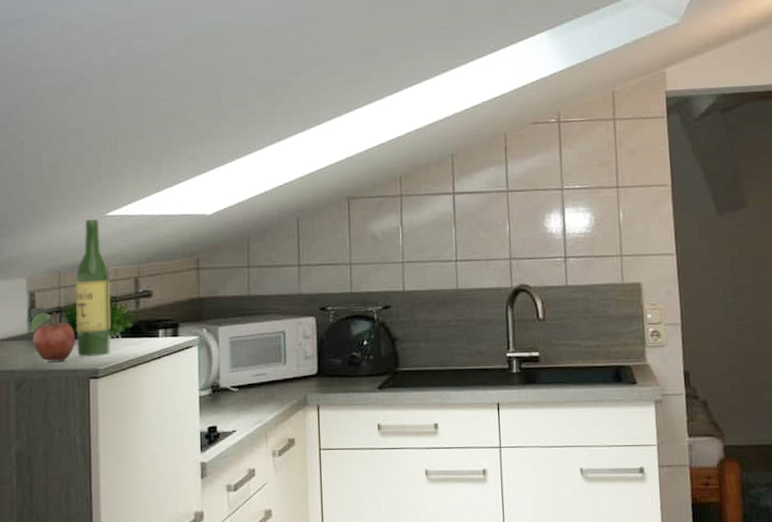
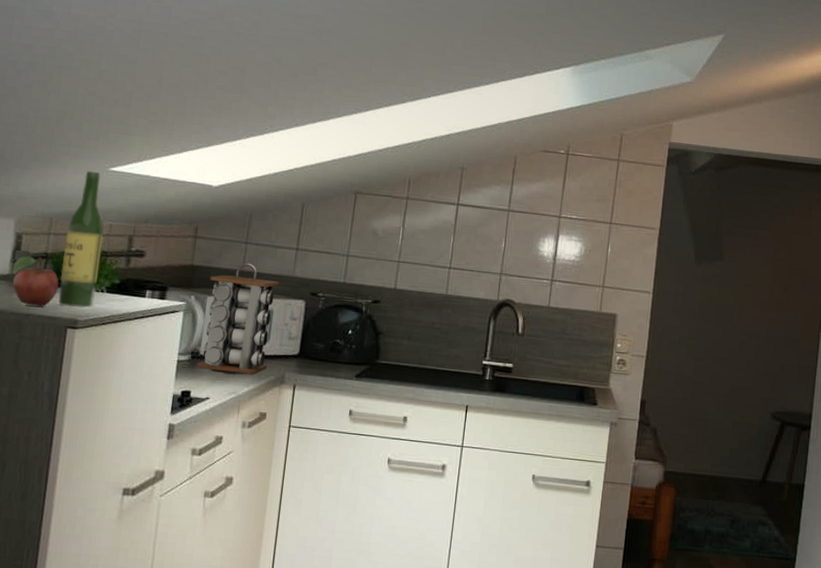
spice rack: none [218,287,288,403] -> present [196,262,279,375]

